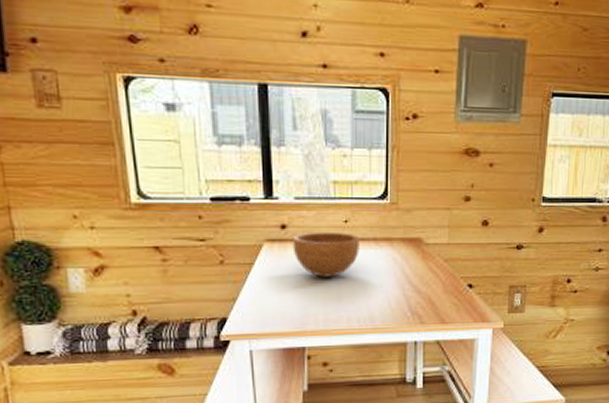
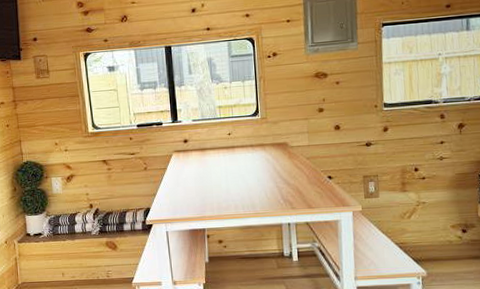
bowl: present [292,231,360,277] -> none [192,142,241,176]

